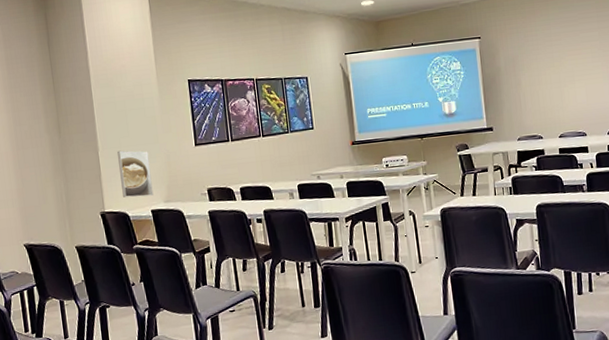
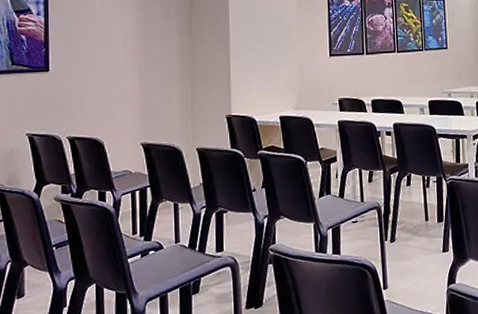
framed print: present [117,150,154,198] -> none [250,55,283,103]

